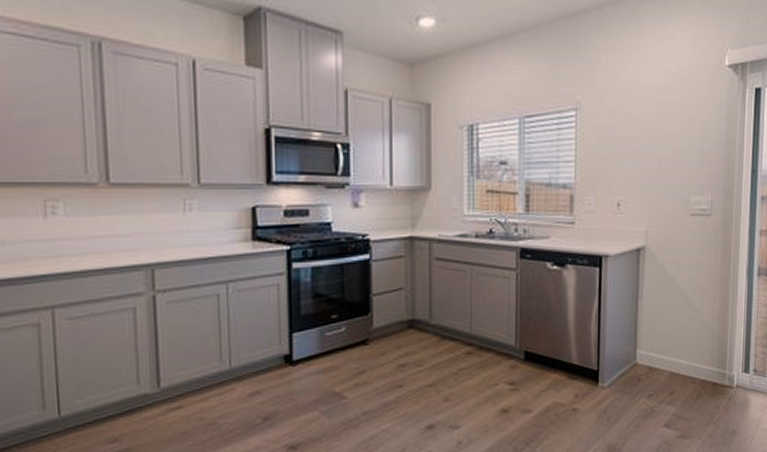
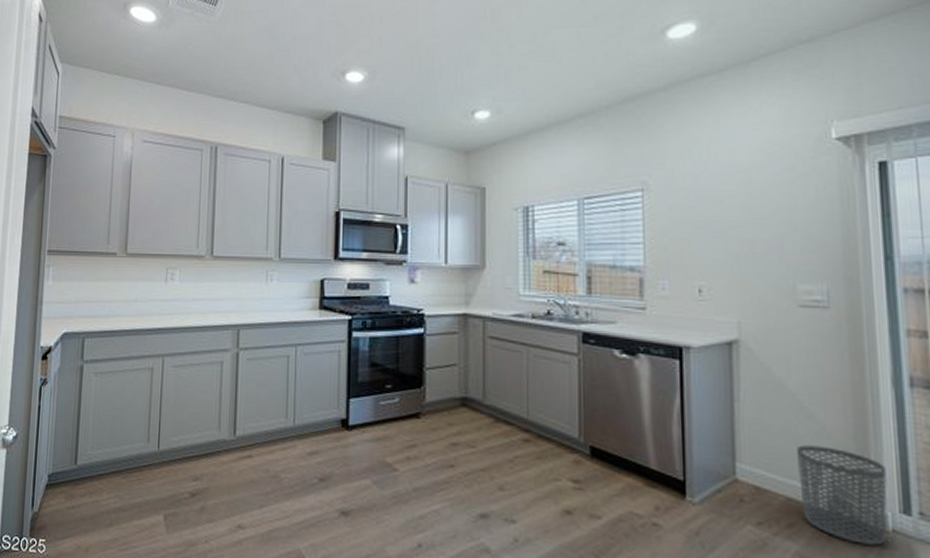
waste bin: none [679,328,737,400] -> present [796,445,887,546]

